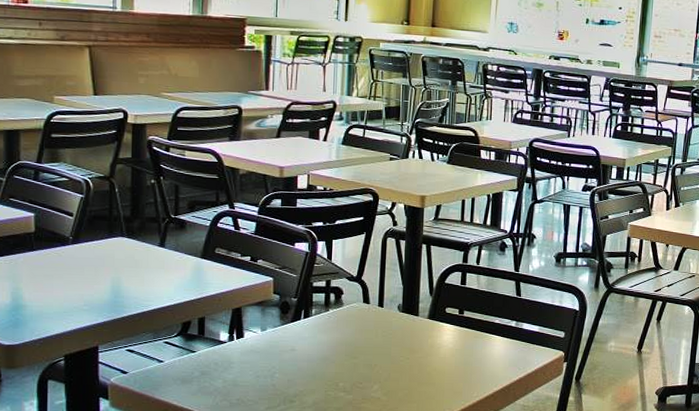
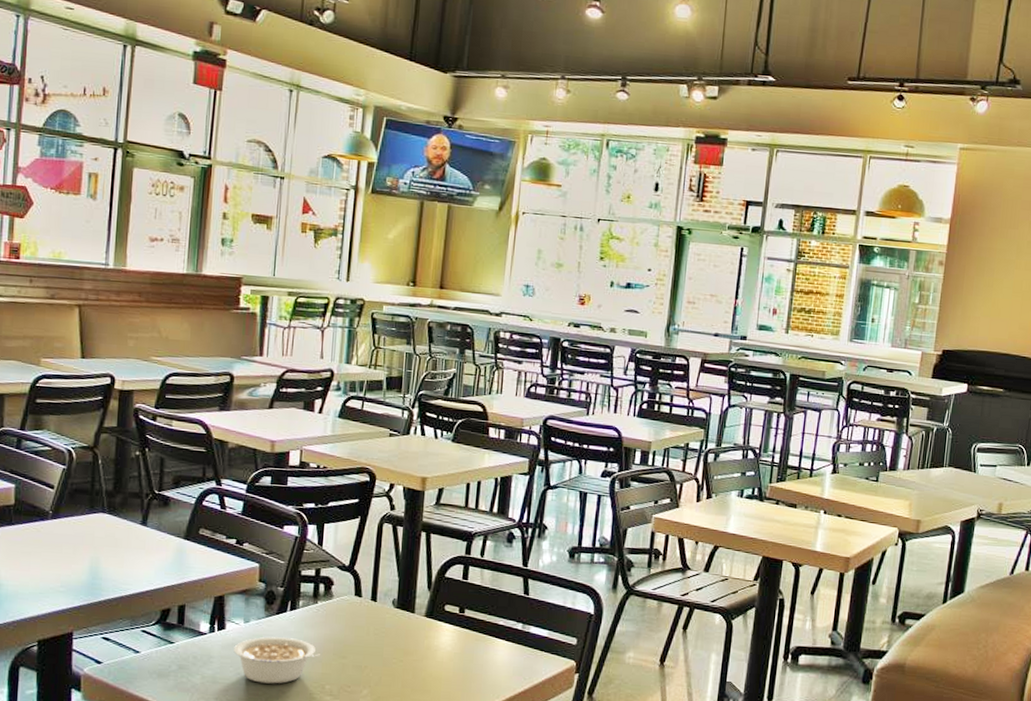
legume: none [252,342,333,384] -> present [234,636,320,684]

